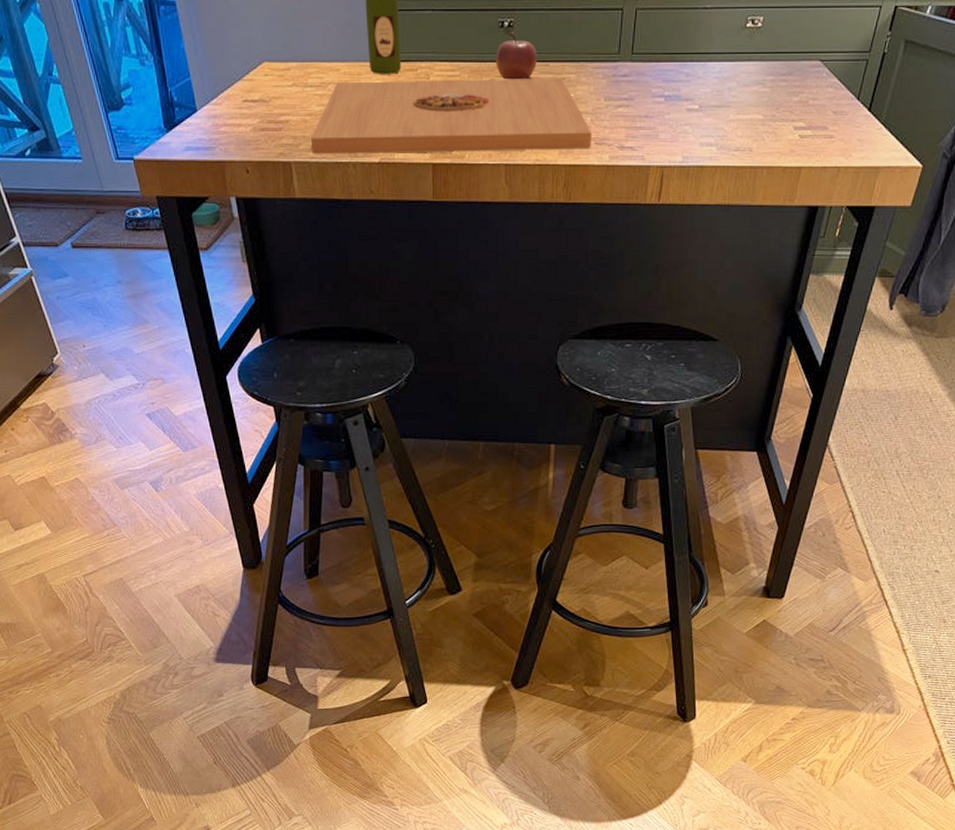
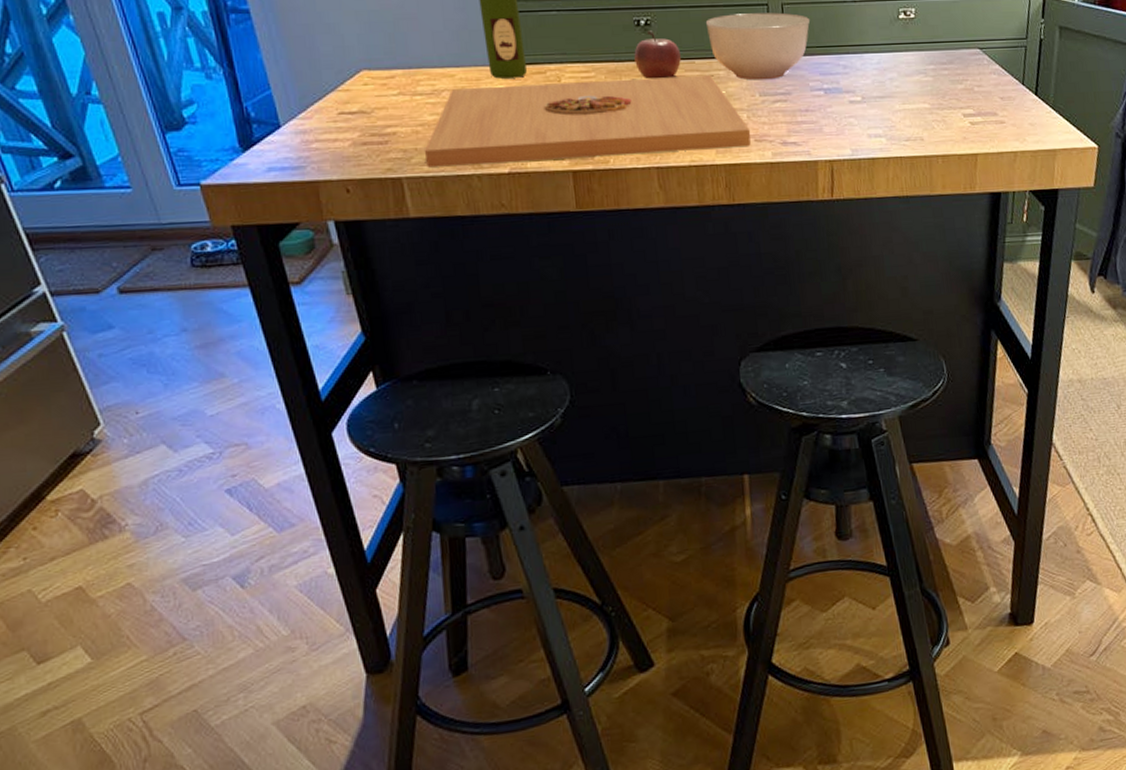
bowl: none [563,17,661,85] -> present [705,12,811,80]

